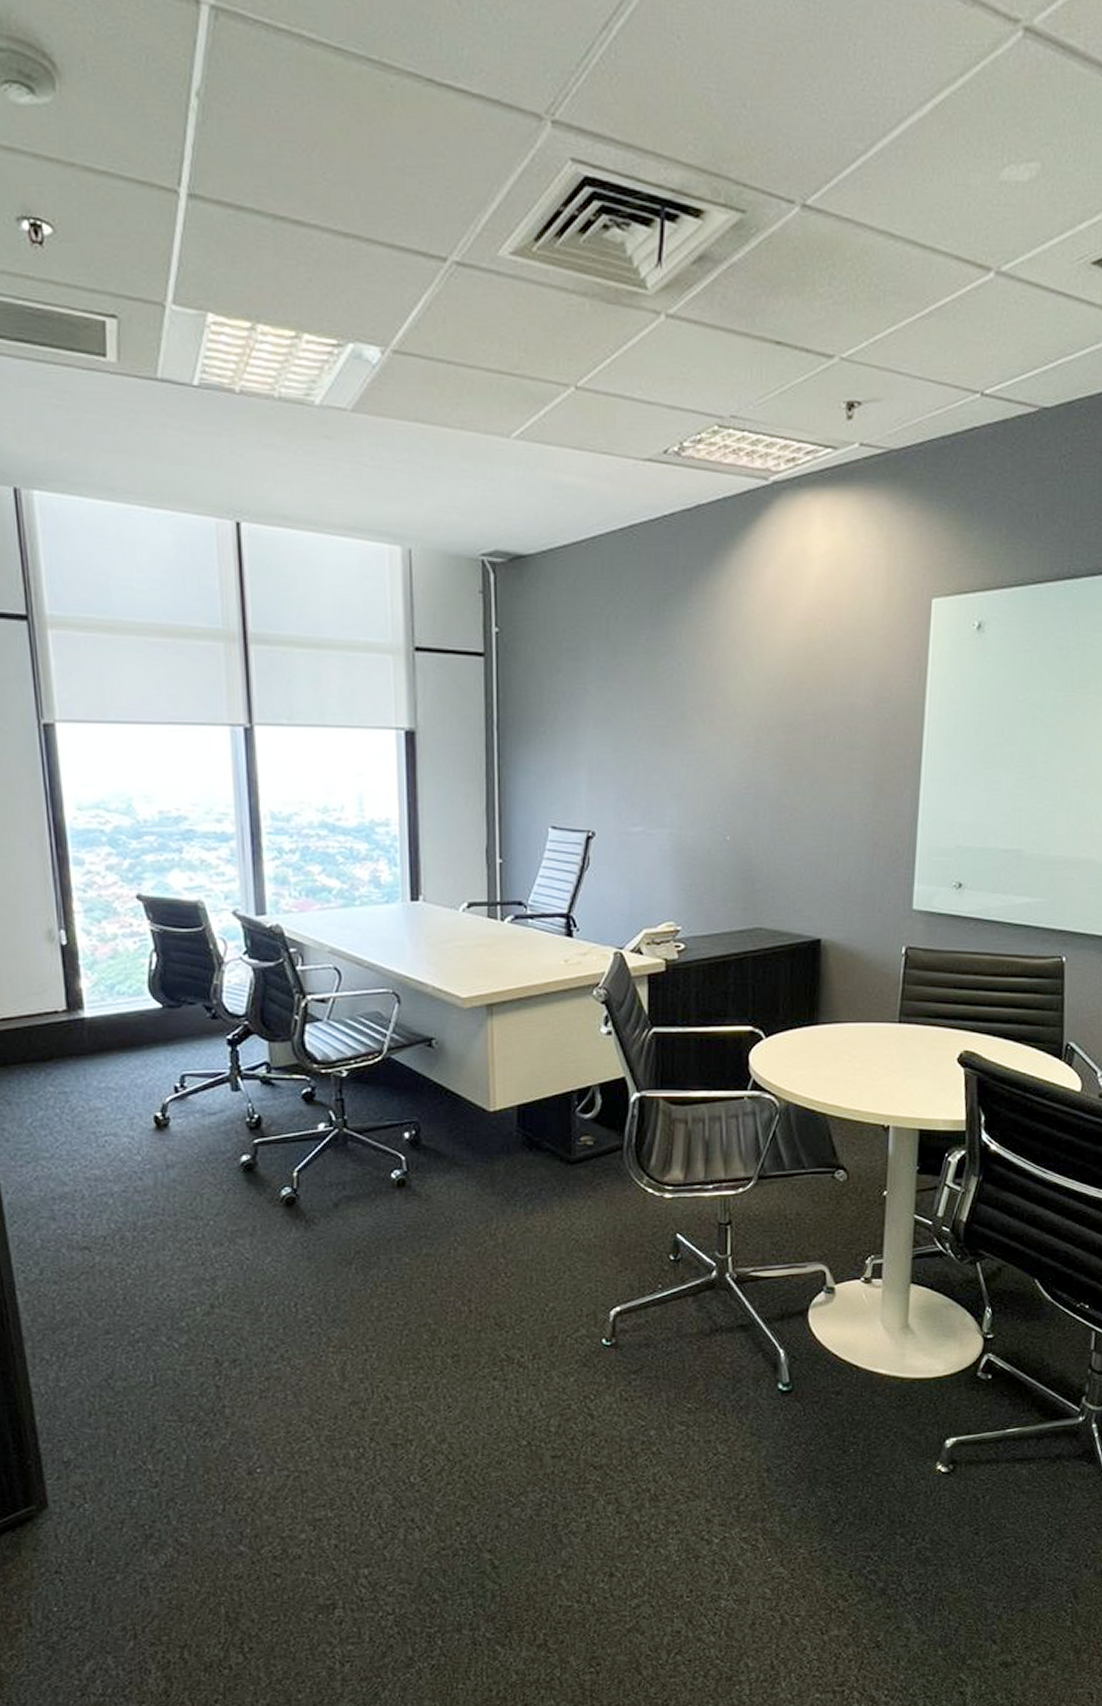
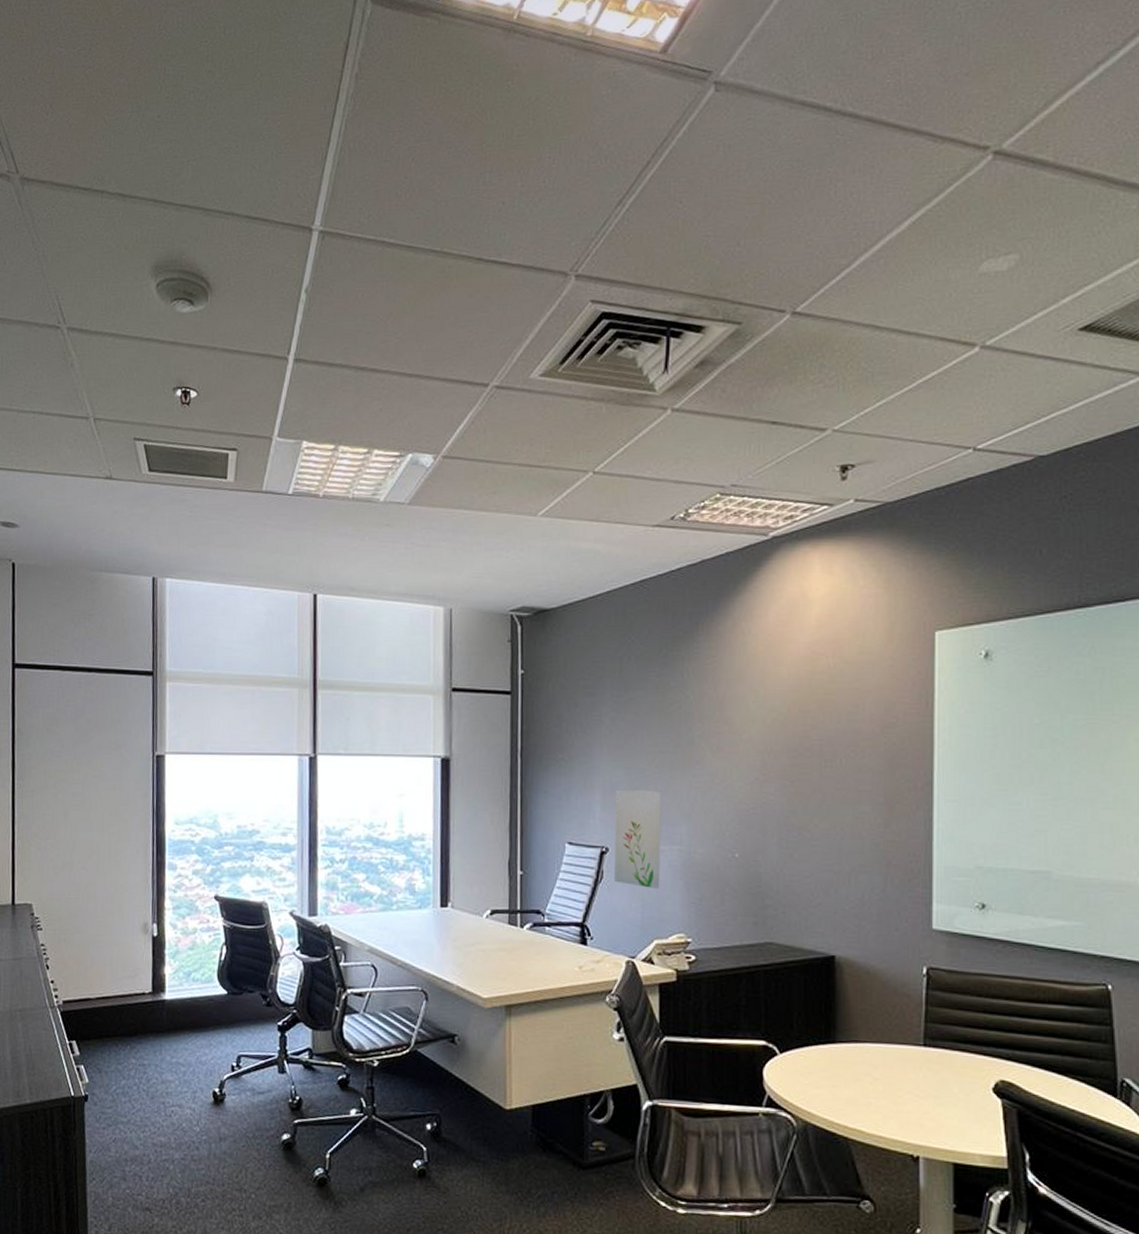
wall art: none [601,767,652,875] -> present [614,789,662,889]

